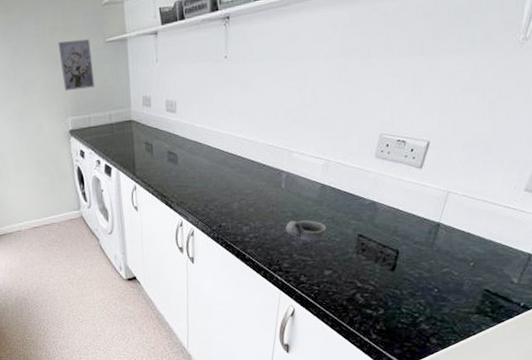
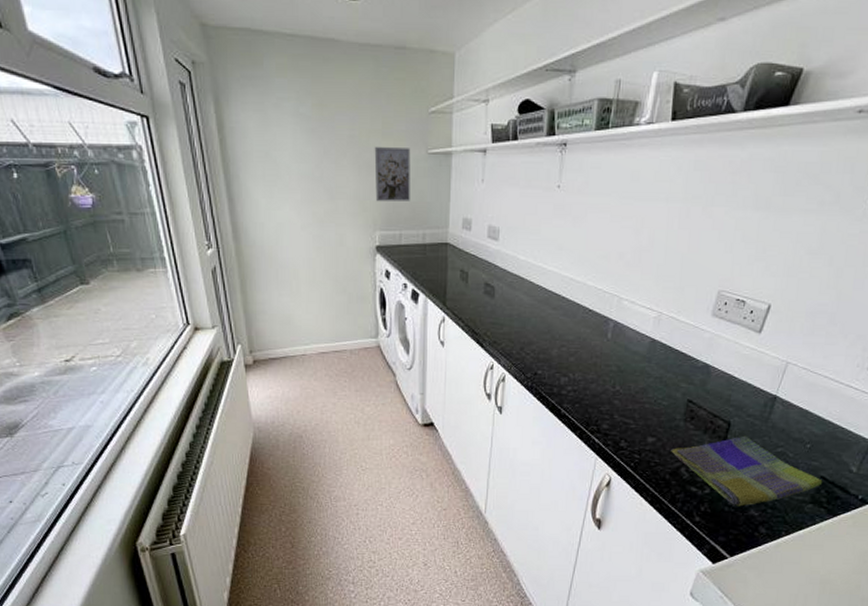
cup: present [286,220,327,248] -> none [608,376,654,410]
dish towel: none [346,261,487,323] -> present [671,435,823,507]

